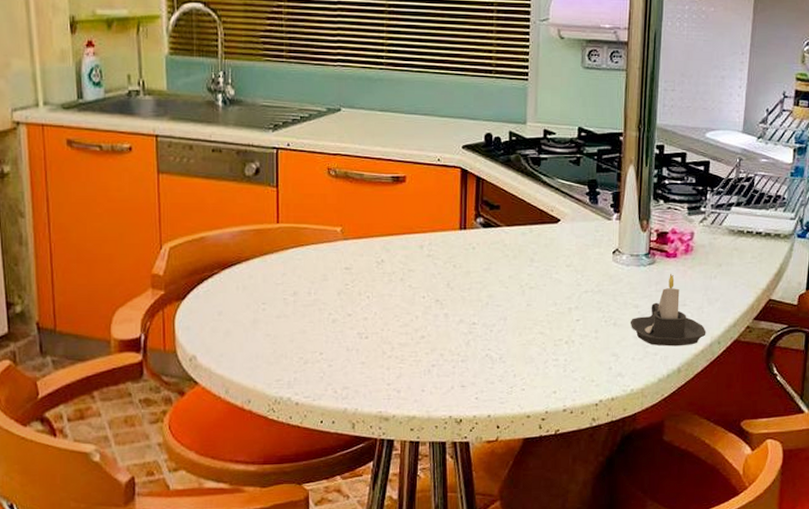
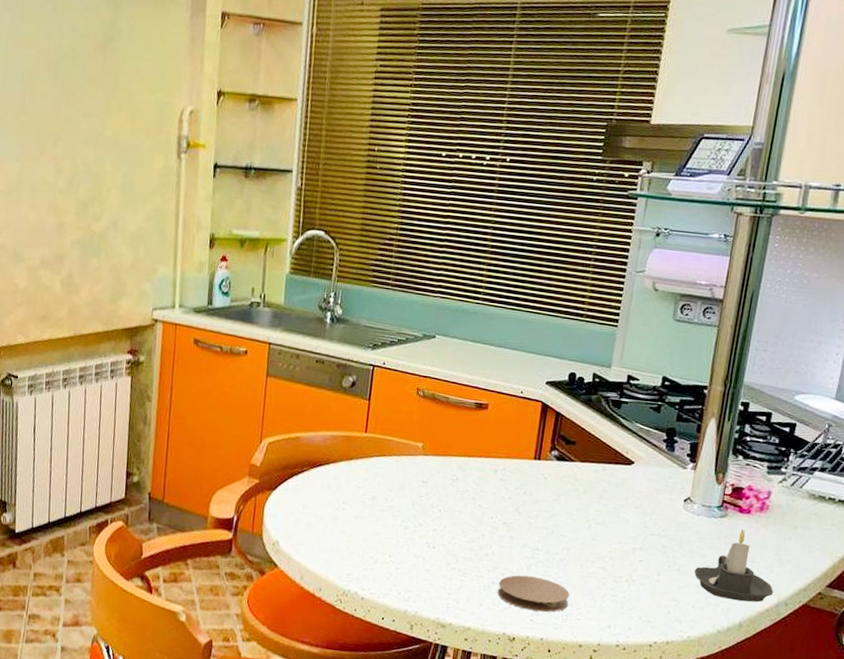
coaster: none [439,353,512,388] -> present [497,575,570,613]

